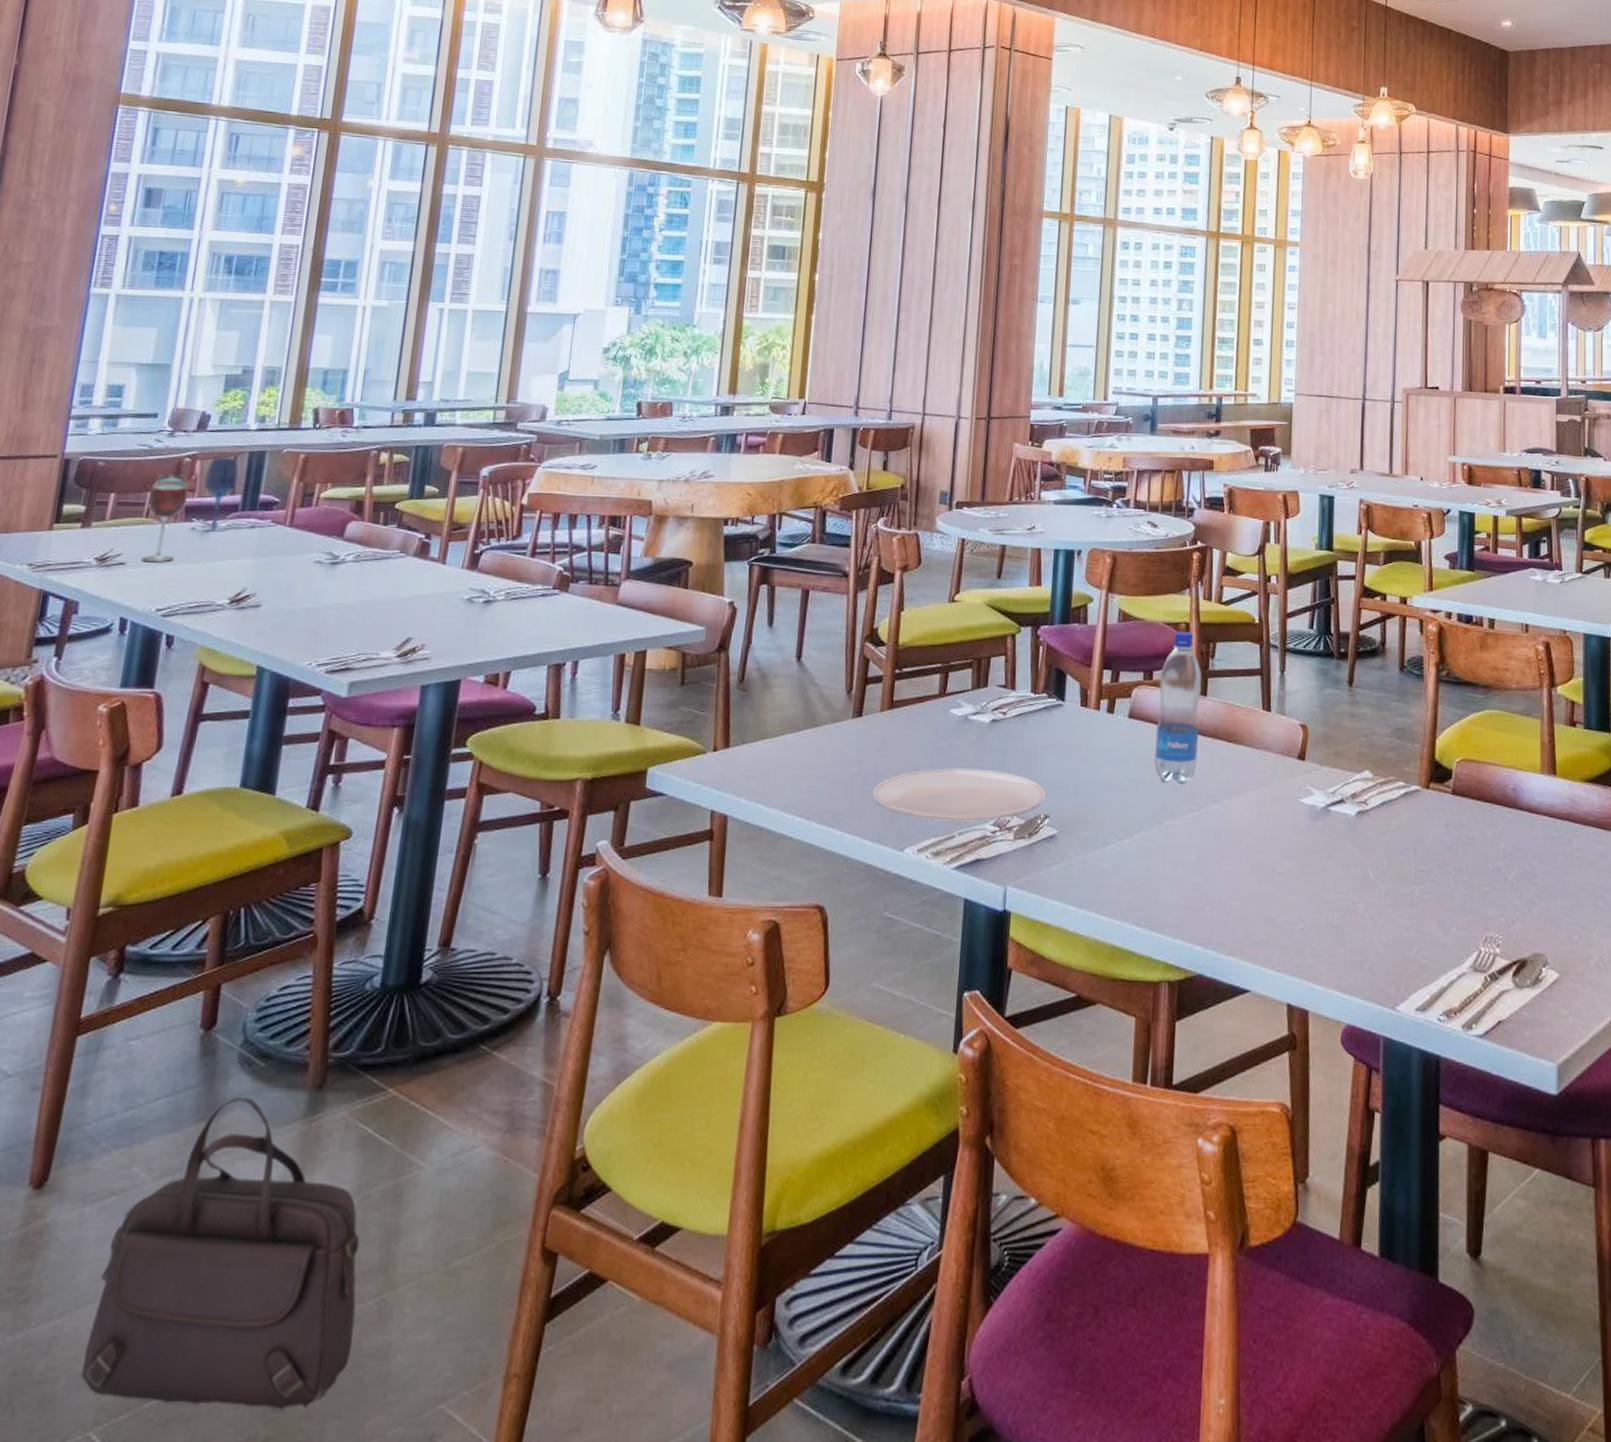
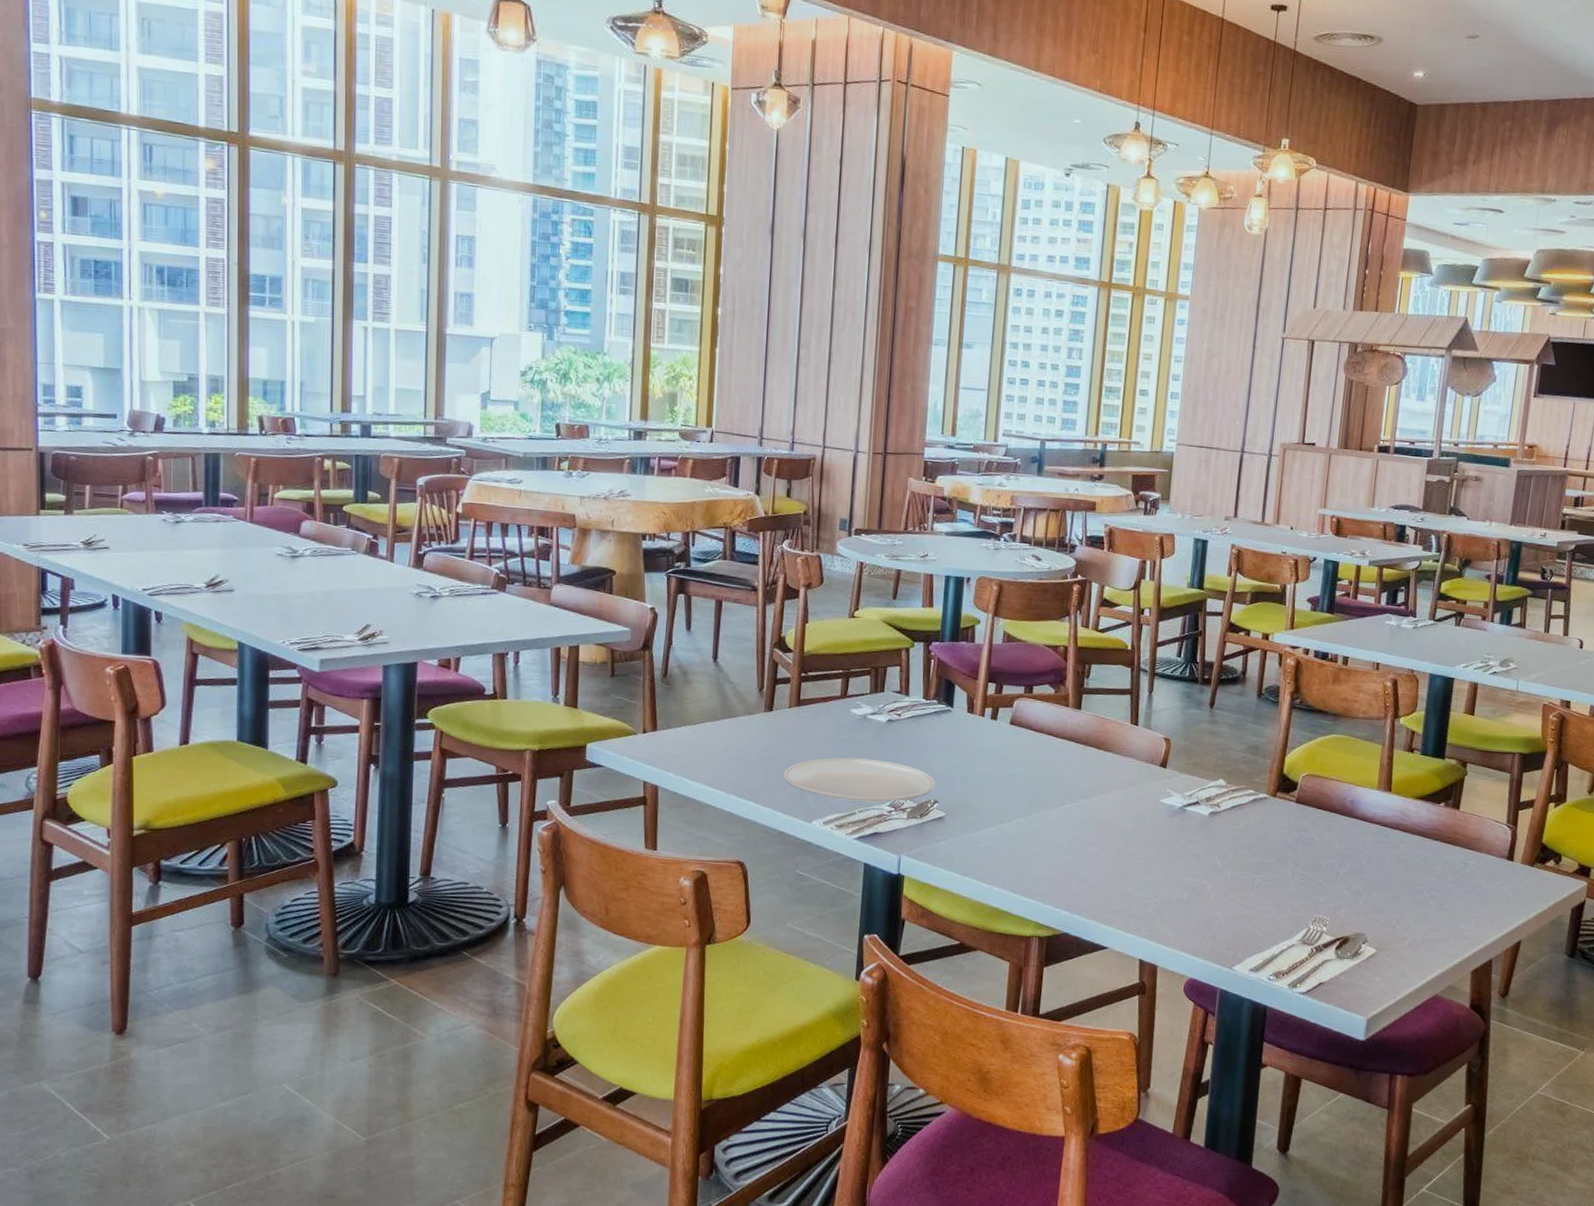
handbag: present [81,1098,360,1409] -> none [175,978,383,1196]
wineglass: present [141,474,188,563] -> none [120,470,155,548]
wineglass: present [199,457,240,533] -> none [167,457,199,525]
bottle: present [1154,631,1202,783] -> none [1032,653,1077,781]

